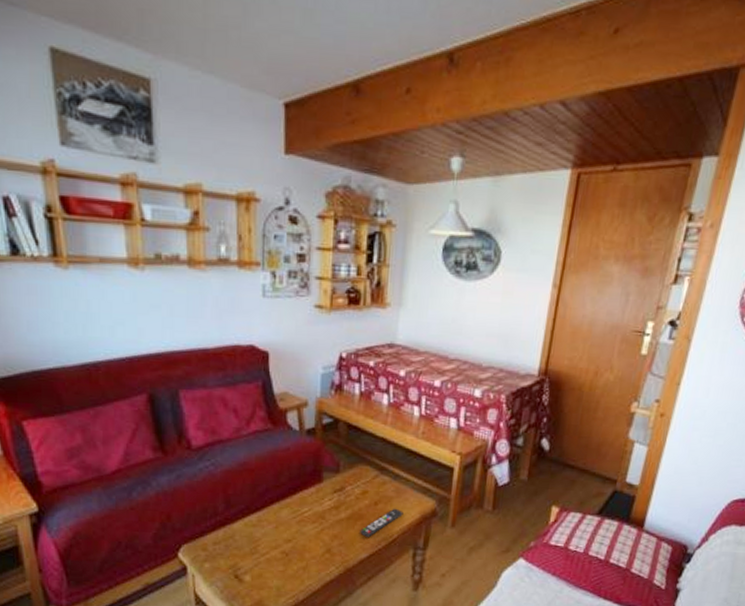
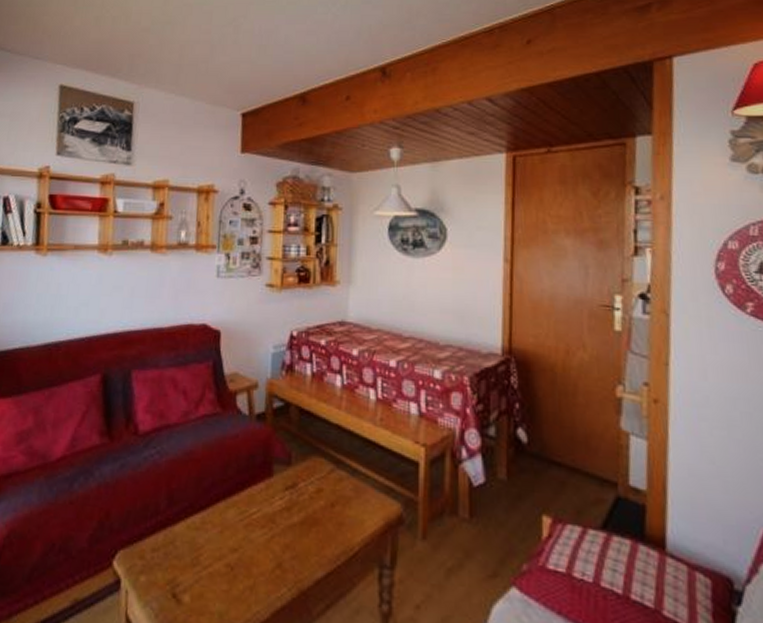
remote control: present [360,508,403,537] -> none [315,511,365,549]

